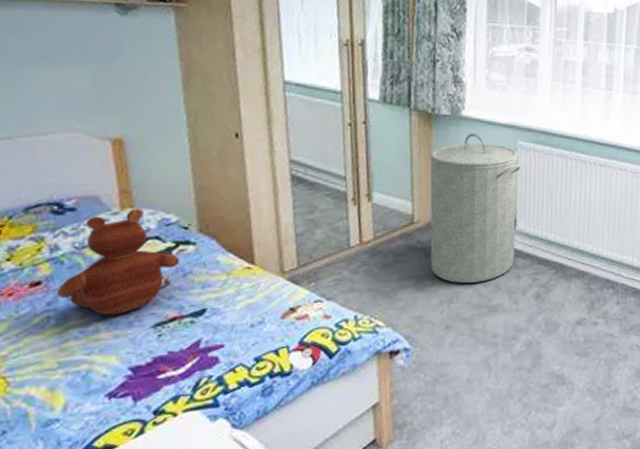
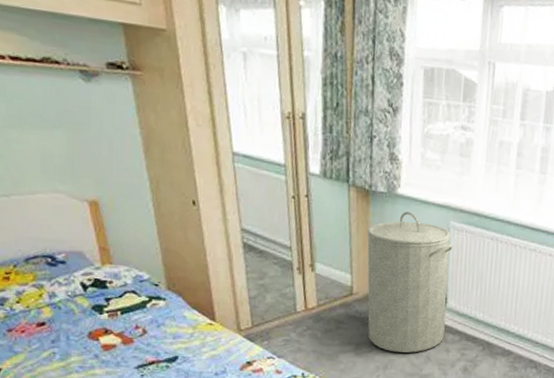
teddy bear: present [56,209,180,316] -> none [58,265,154,356]

